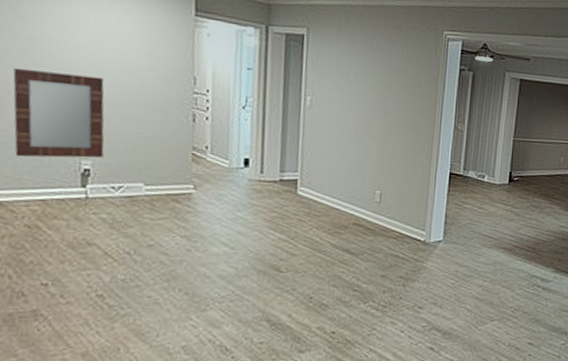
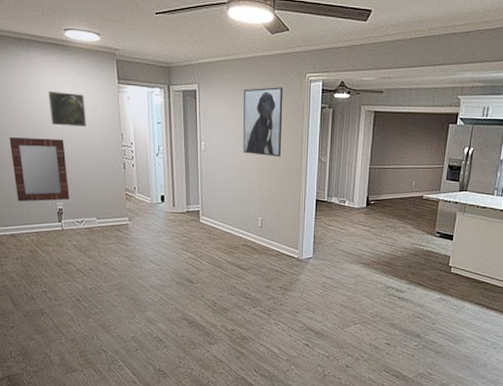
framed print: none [86,13,143,64] -> present [49,90,86,127]
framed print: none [361,40,416,122] -> present [243,87,283,157]

